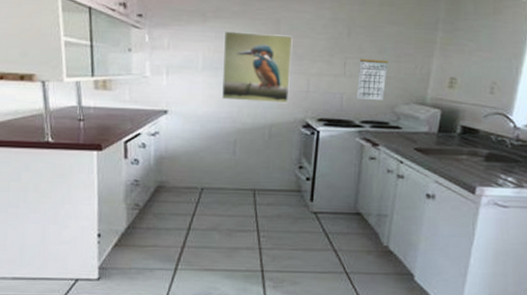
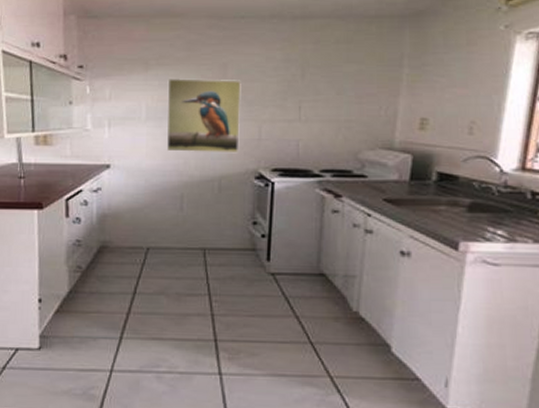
calendar: present [357,58,388,101] -> none [314,101,348,147]

